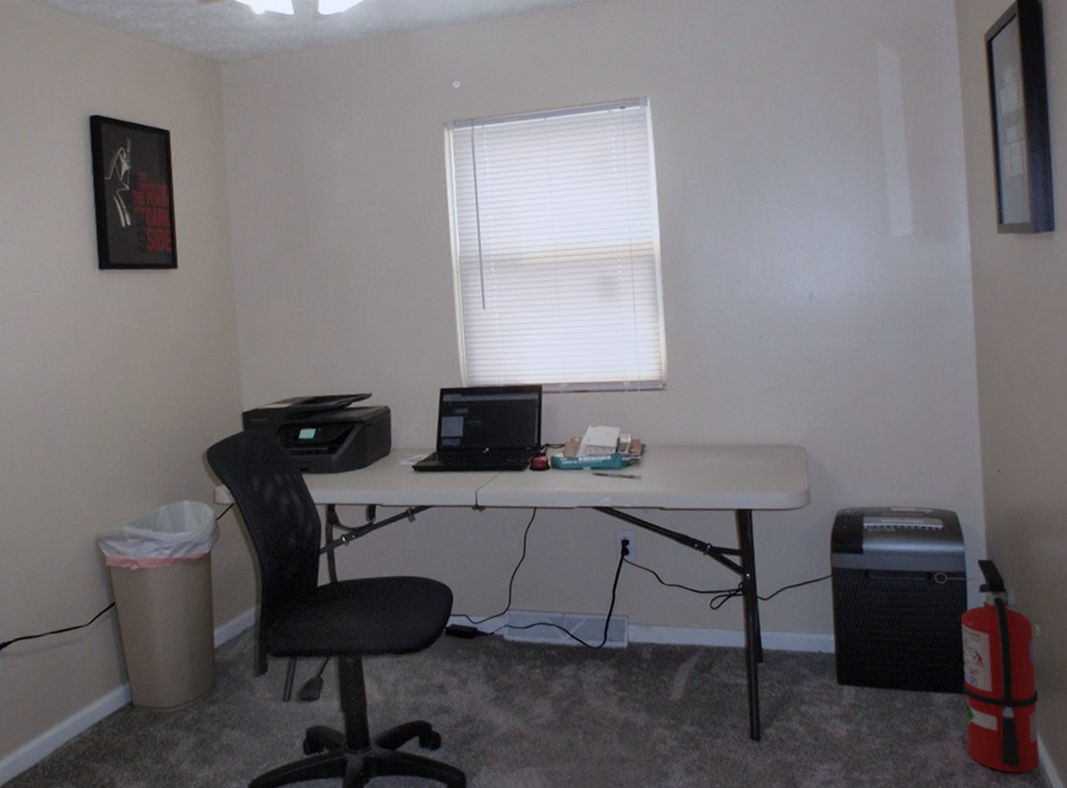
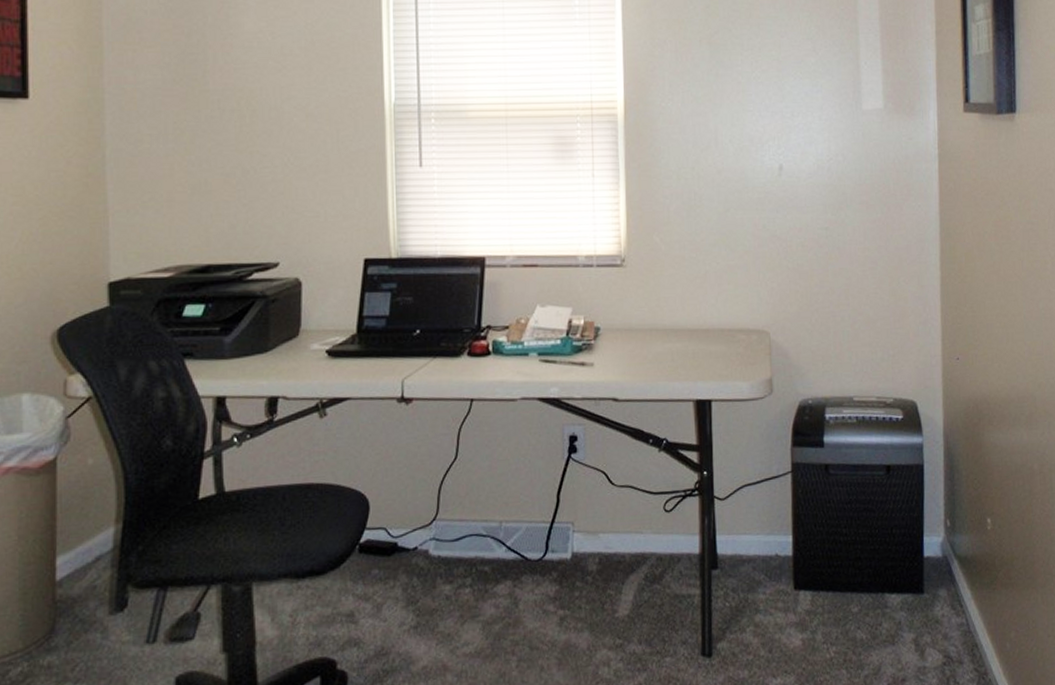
fire extinguisher: present [934,558,1040,773] -> none [893,450,988,674]

